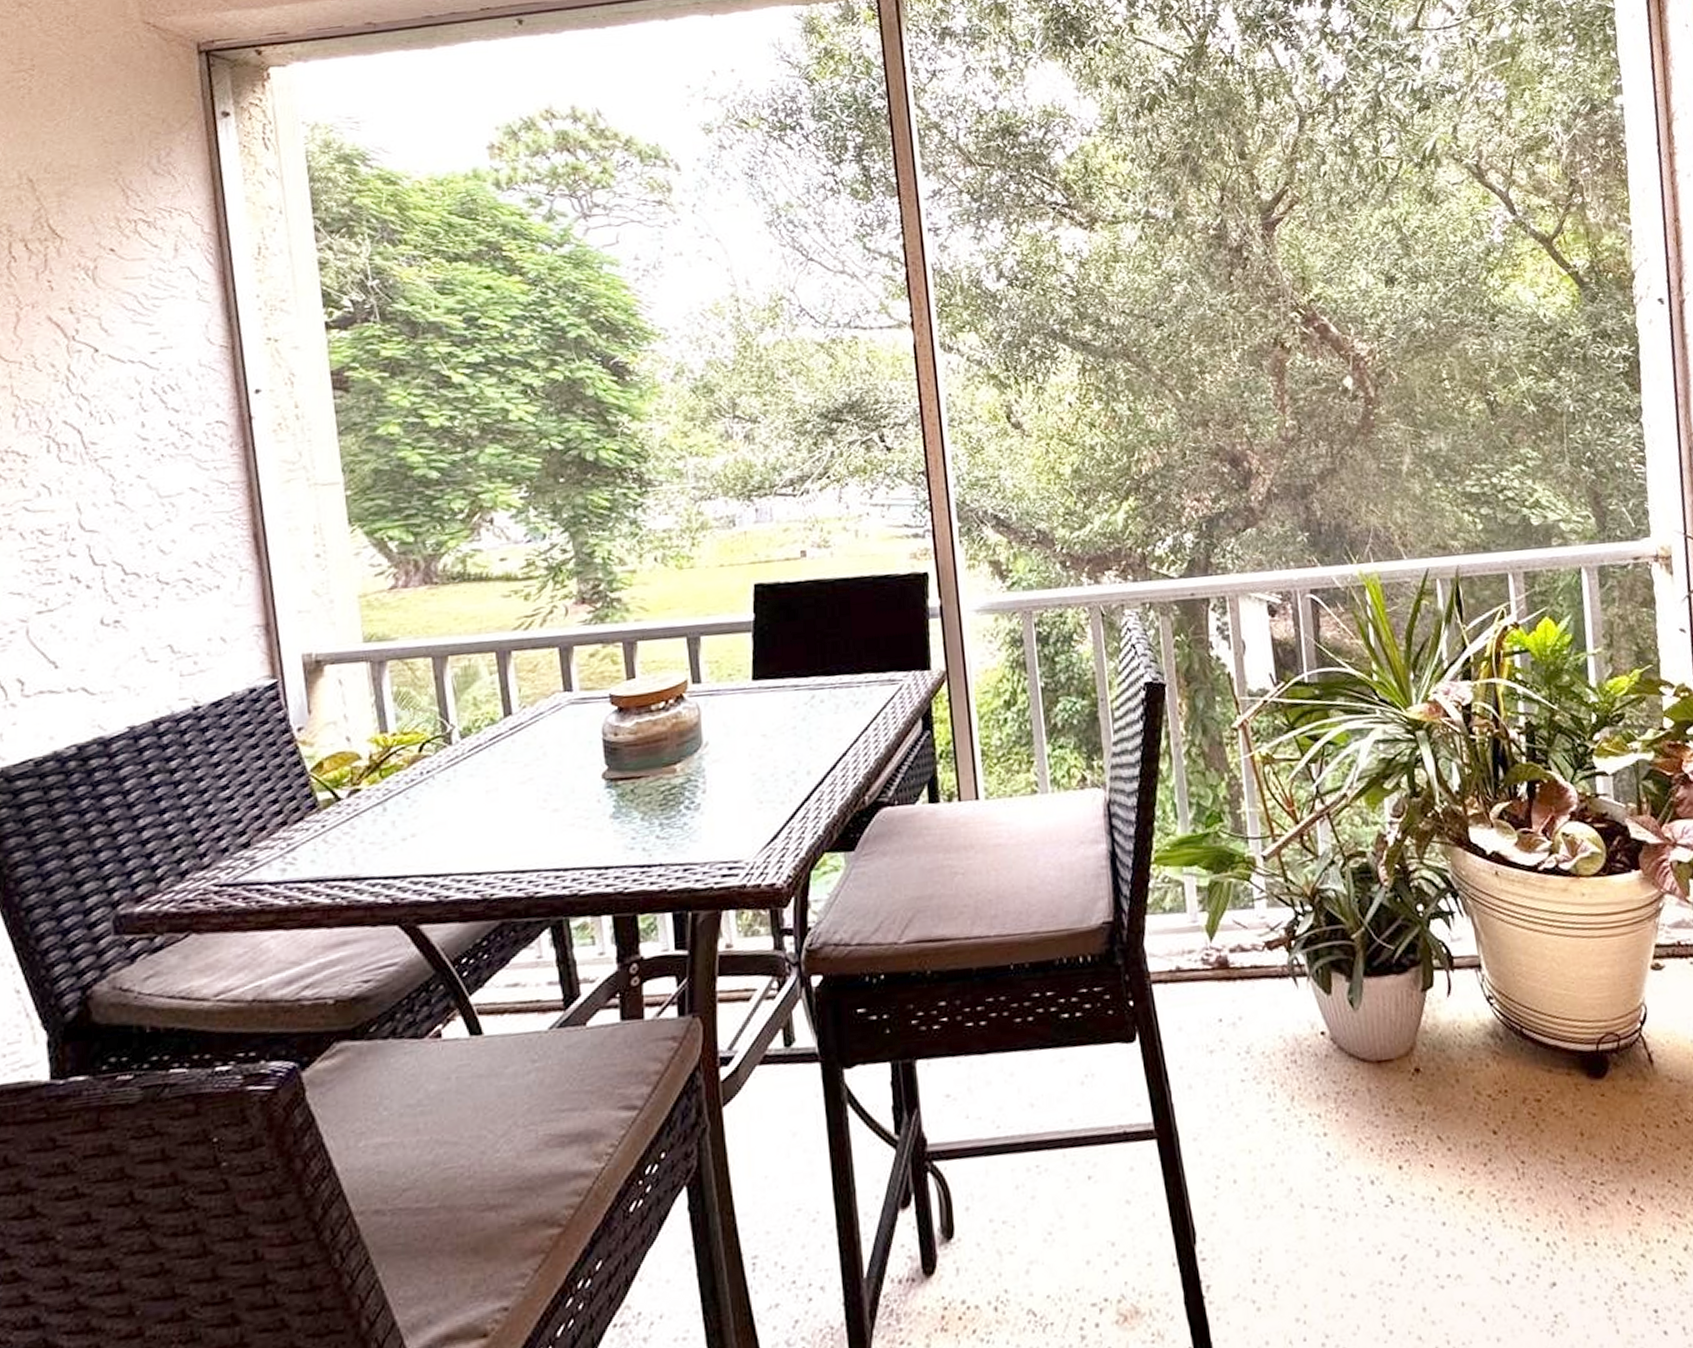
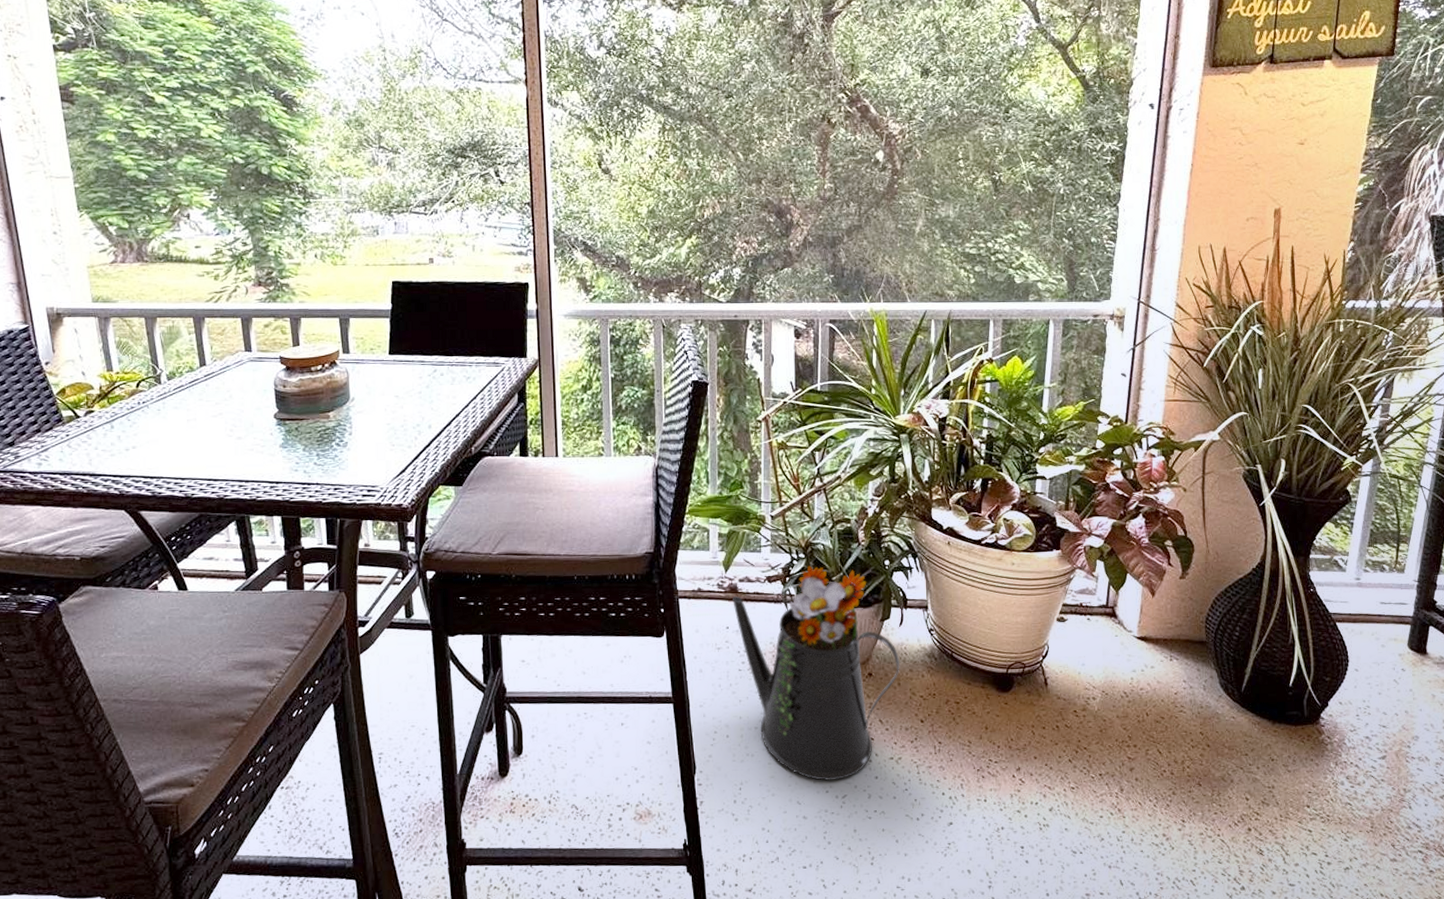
watering can: none [1223,921,1456,1236] -> present [733,565,900,781]

